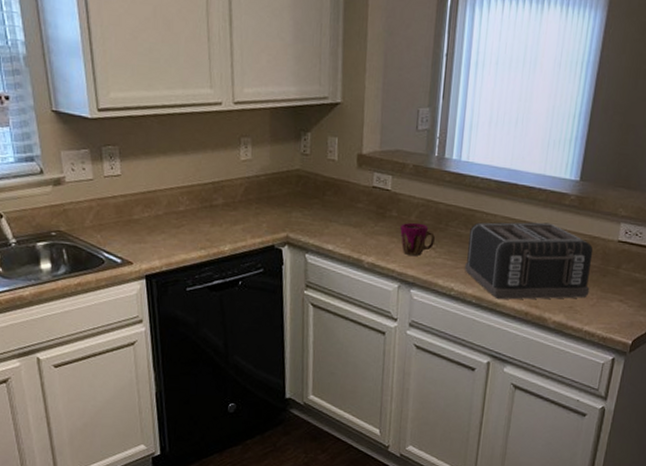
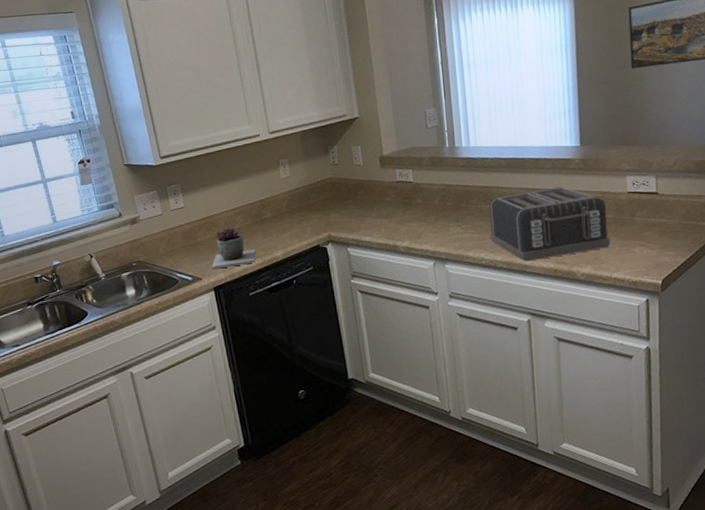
succulent plant: none [145,207,200,255] -> present [211,226,256,270]
cup: present [400,222,435,256] -> none [426,205,459,235]

